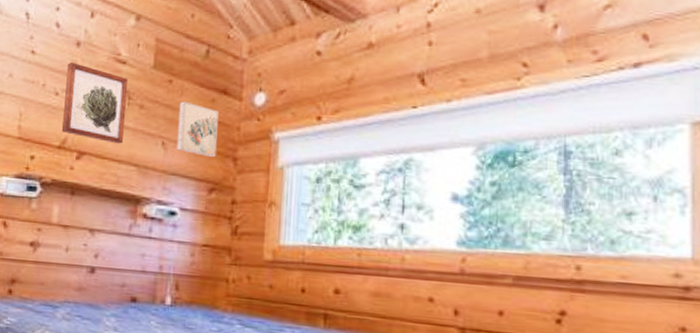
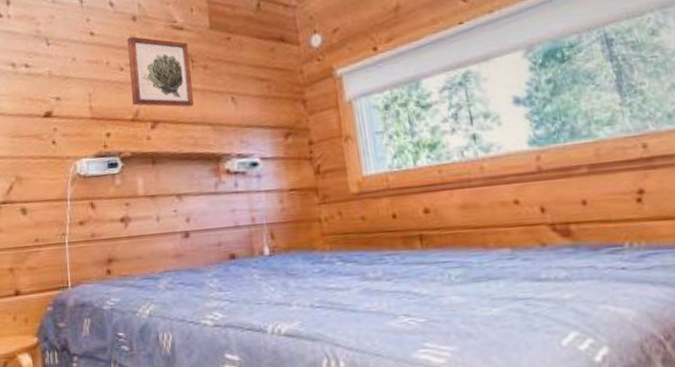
wall art: present [176,101,219,158] -> none [241,54,285,105]

